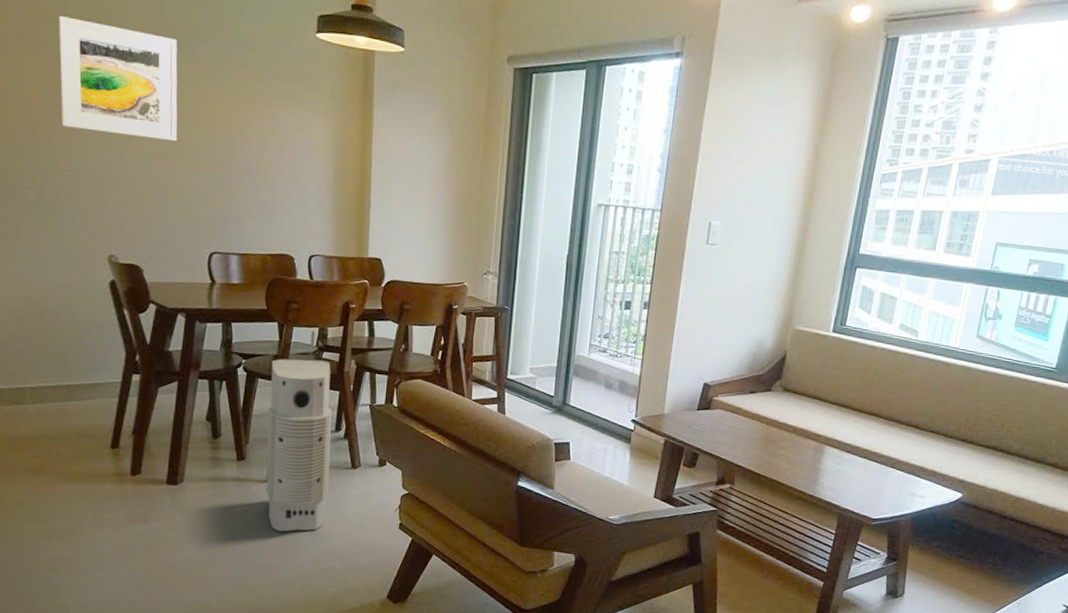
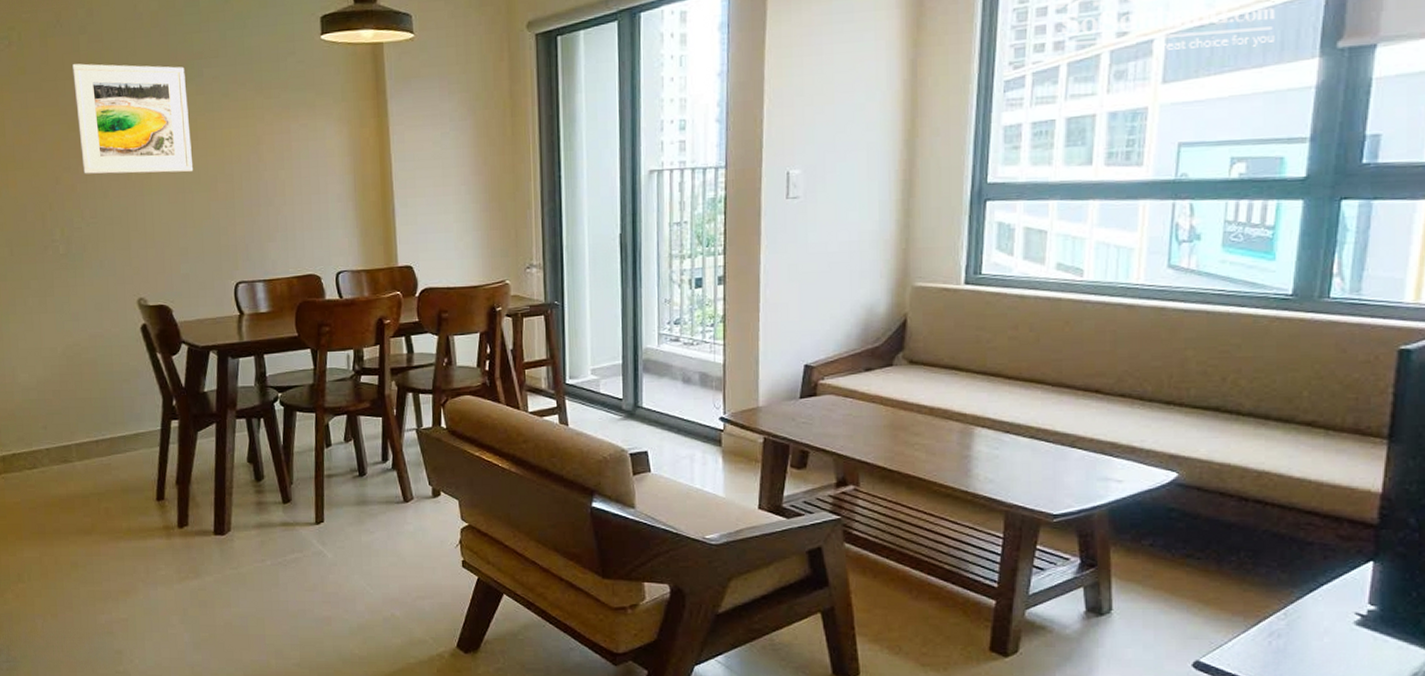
air purifier: present [266,358,332,532] -> none [308,385,382,579]

